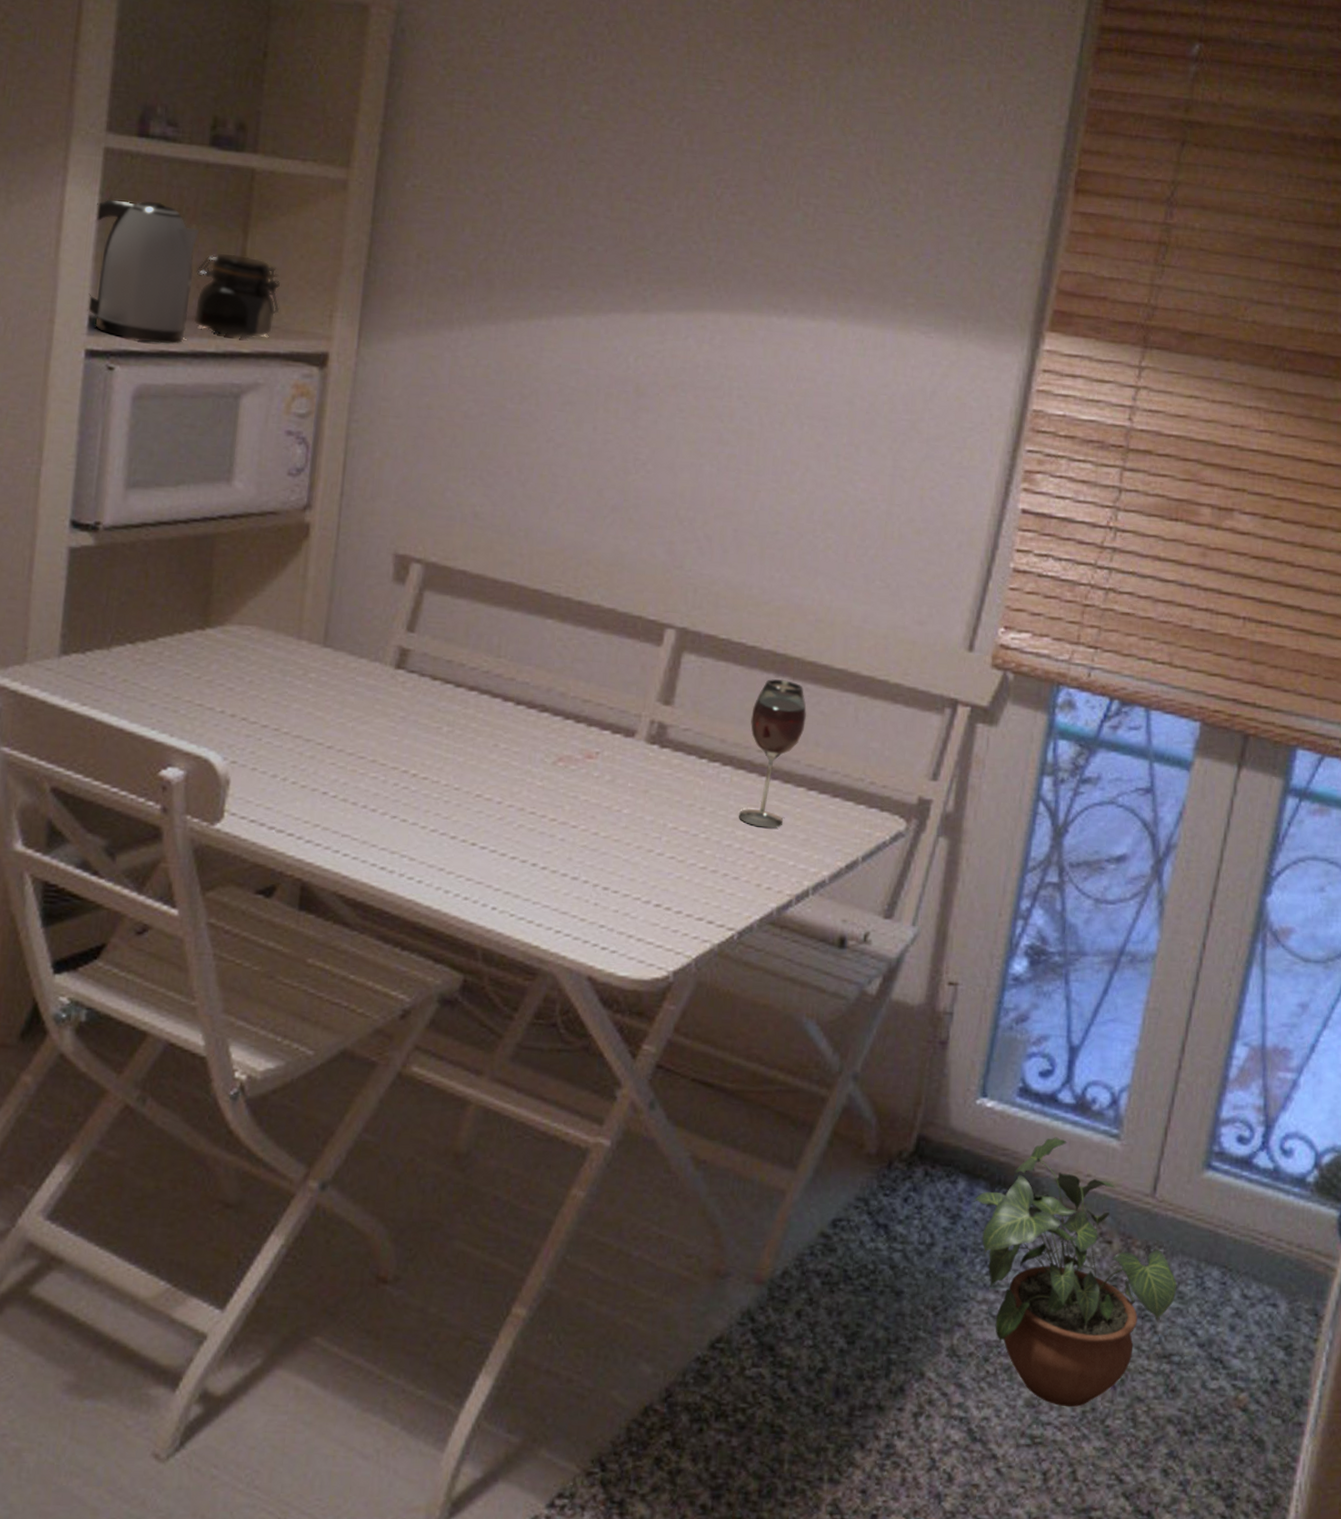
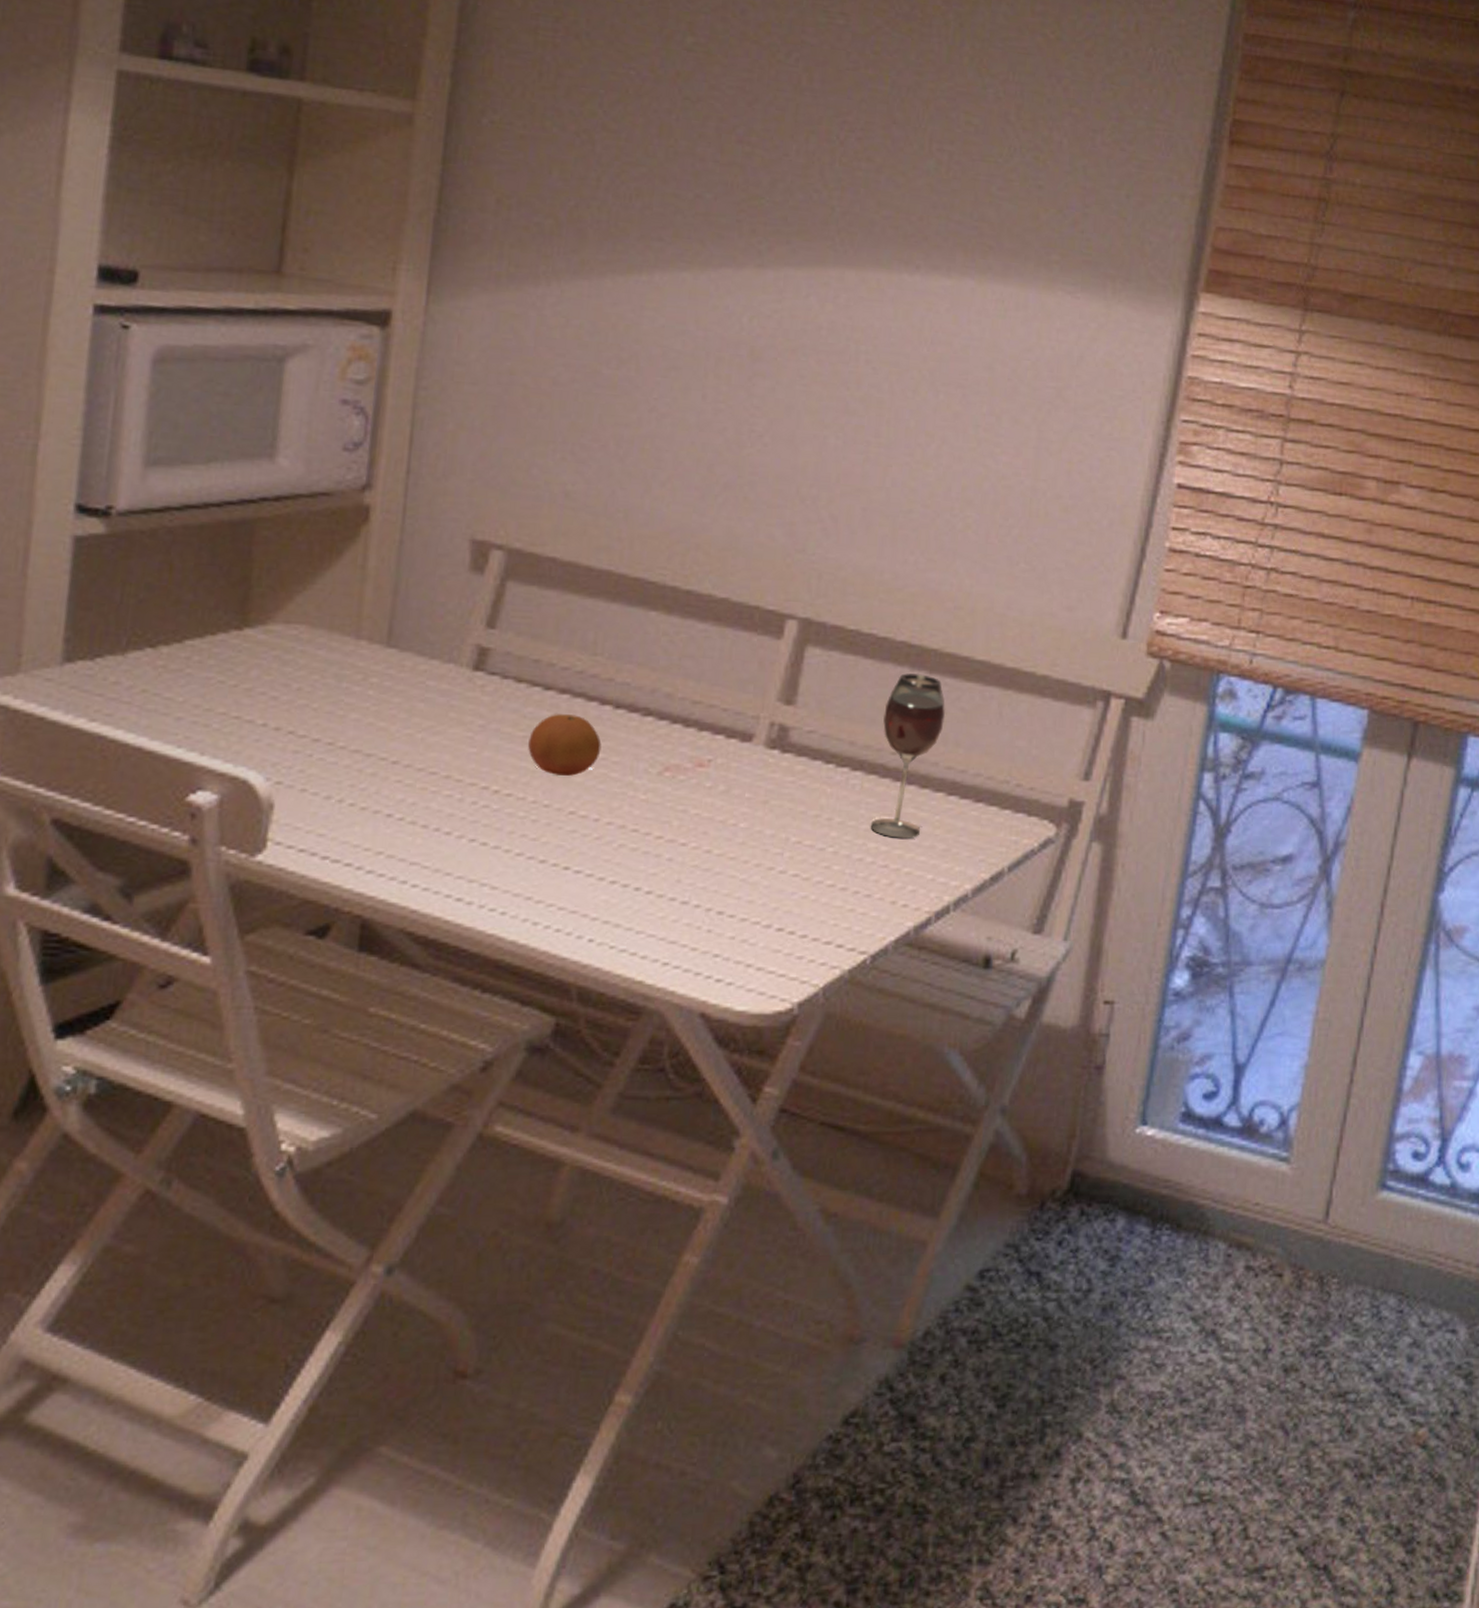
kettle: present [87,199,199,344] -> none [96,130,234,298]
jar: present [194,254,280,339] -> none [228,195,333,293]
fruit: none [441,708,504,763] -> present [528,714,602,776]
potted plant: present [972,1137,1177,1407] -> none [1132,1164,1352,1459]

